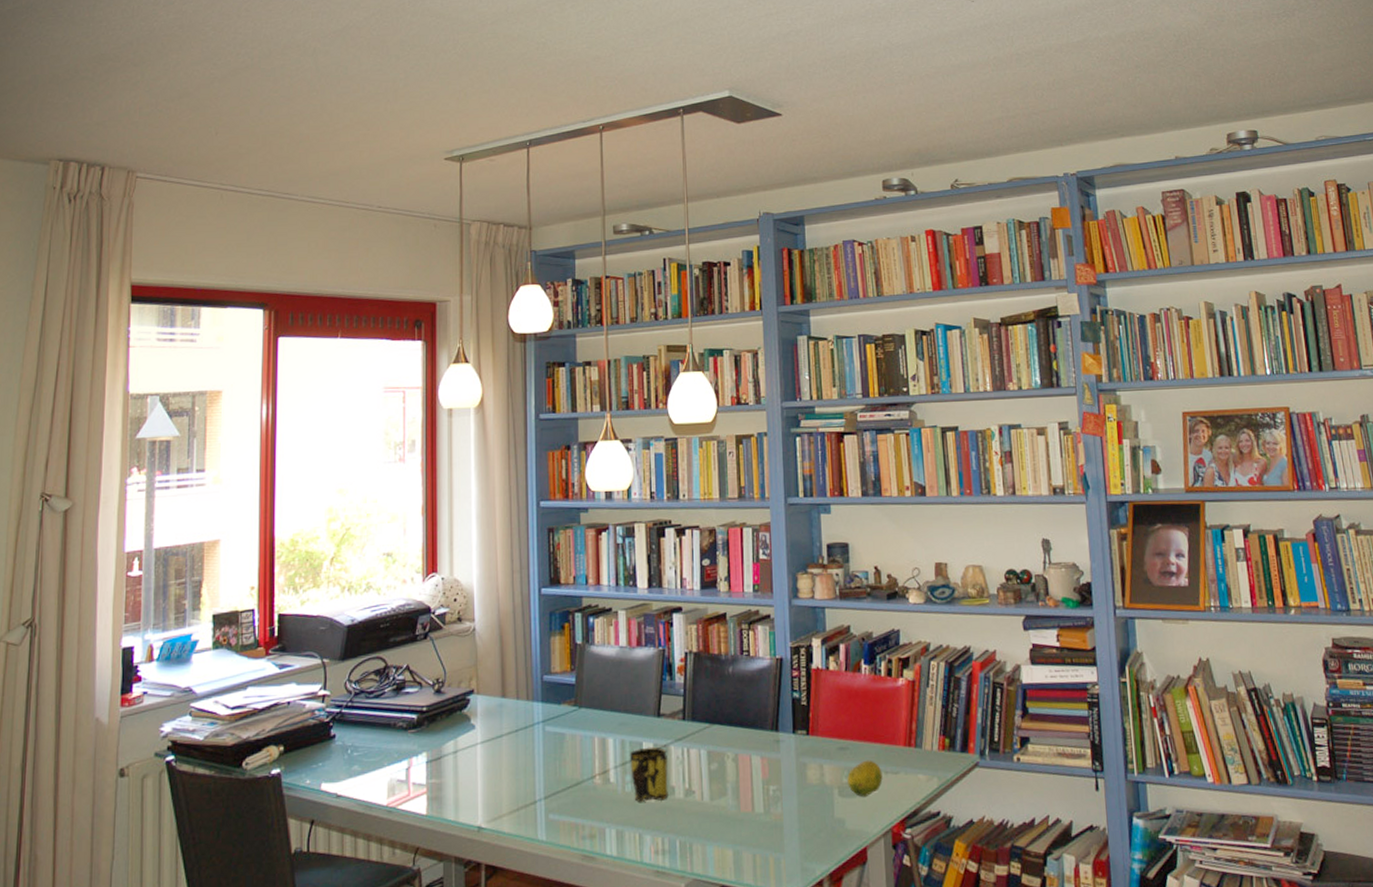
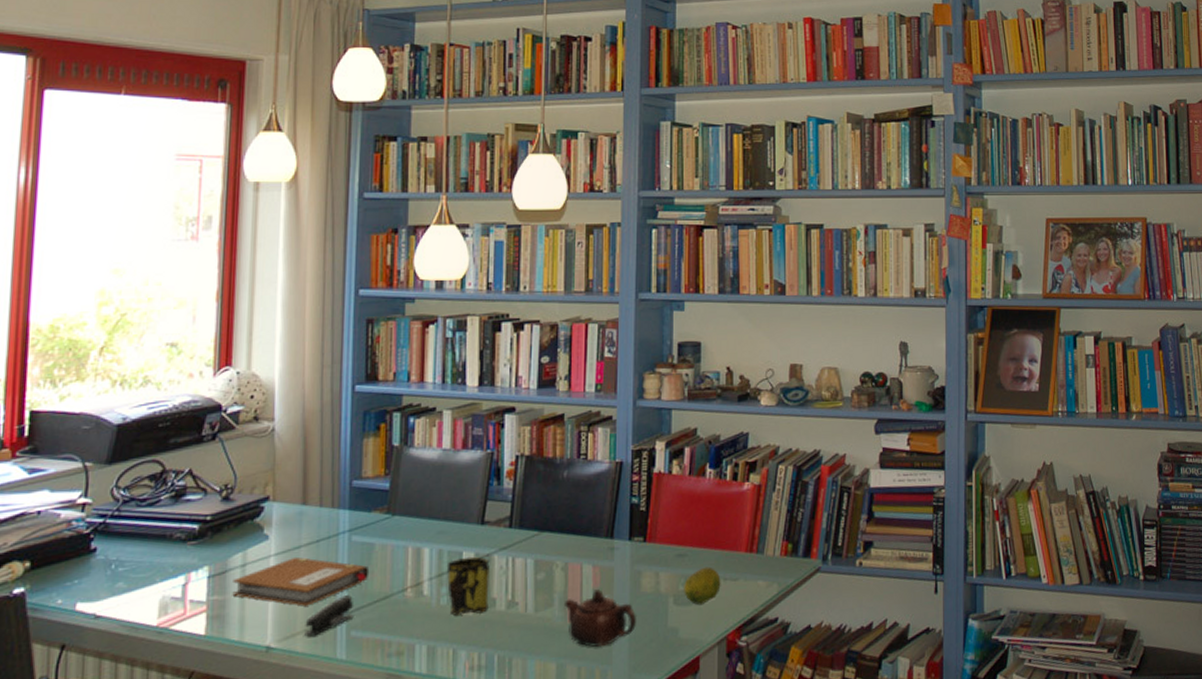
notebook: none [447,745,562,790] -> present [232,556,370,606]
stapler: none [508,781,551,818] -> present [303,595,354,637]
teapot: none [736,780,805,835] -> present [563,589,637,647]

